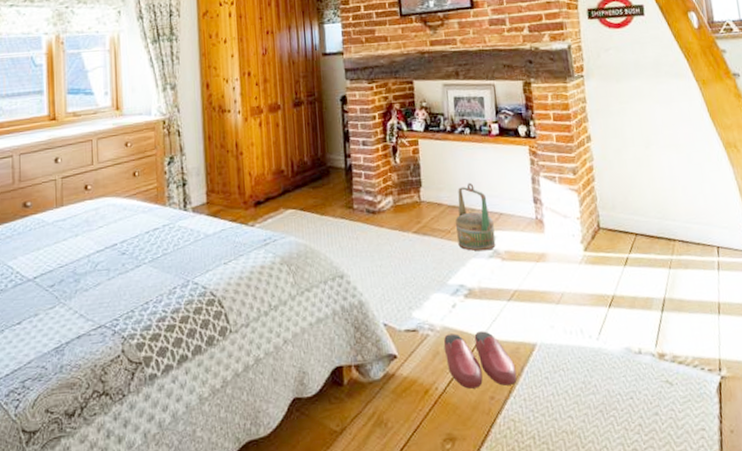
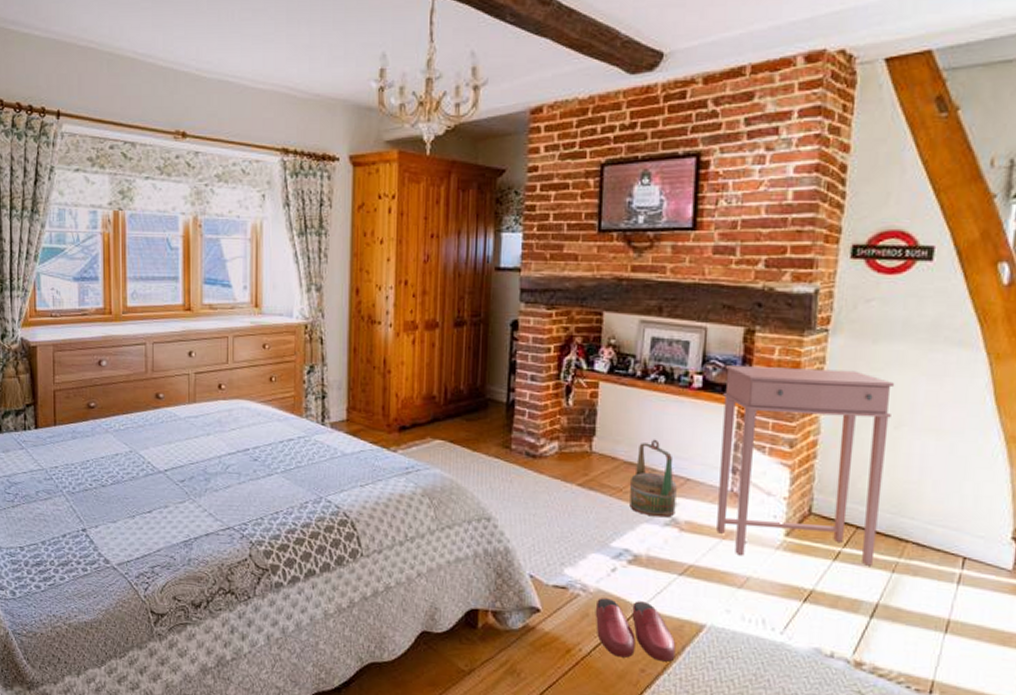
side table: none [513,105,654,275] -> present [716,365,895,566]

